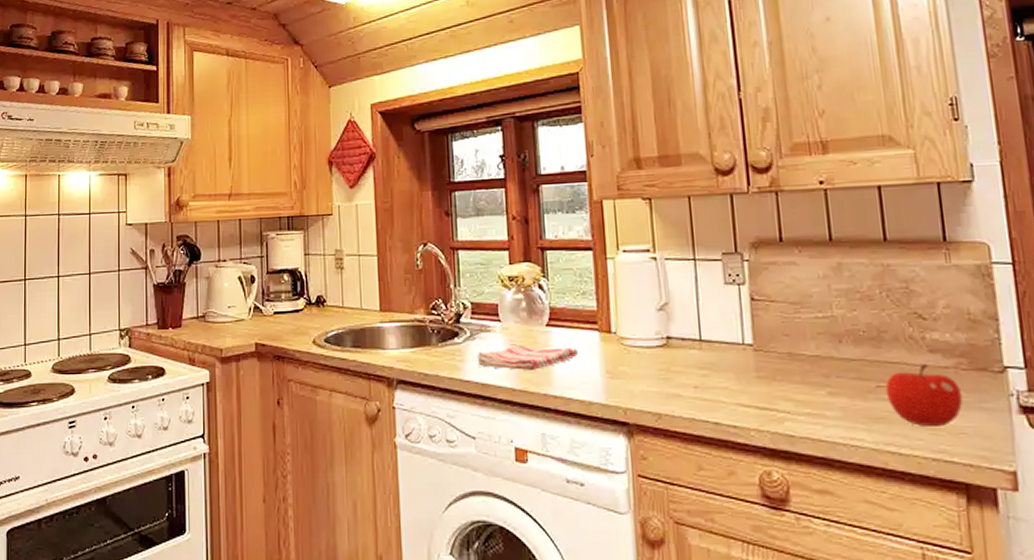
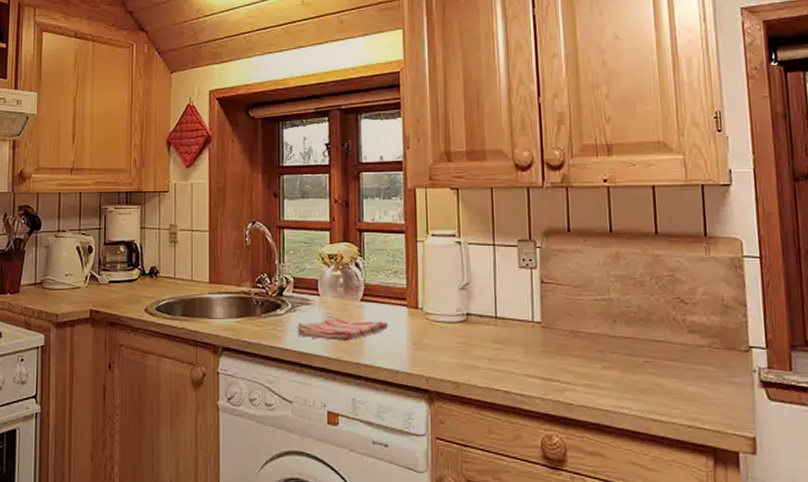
fruit: present [885,365,963,428] -> none [651,343,715,399]

